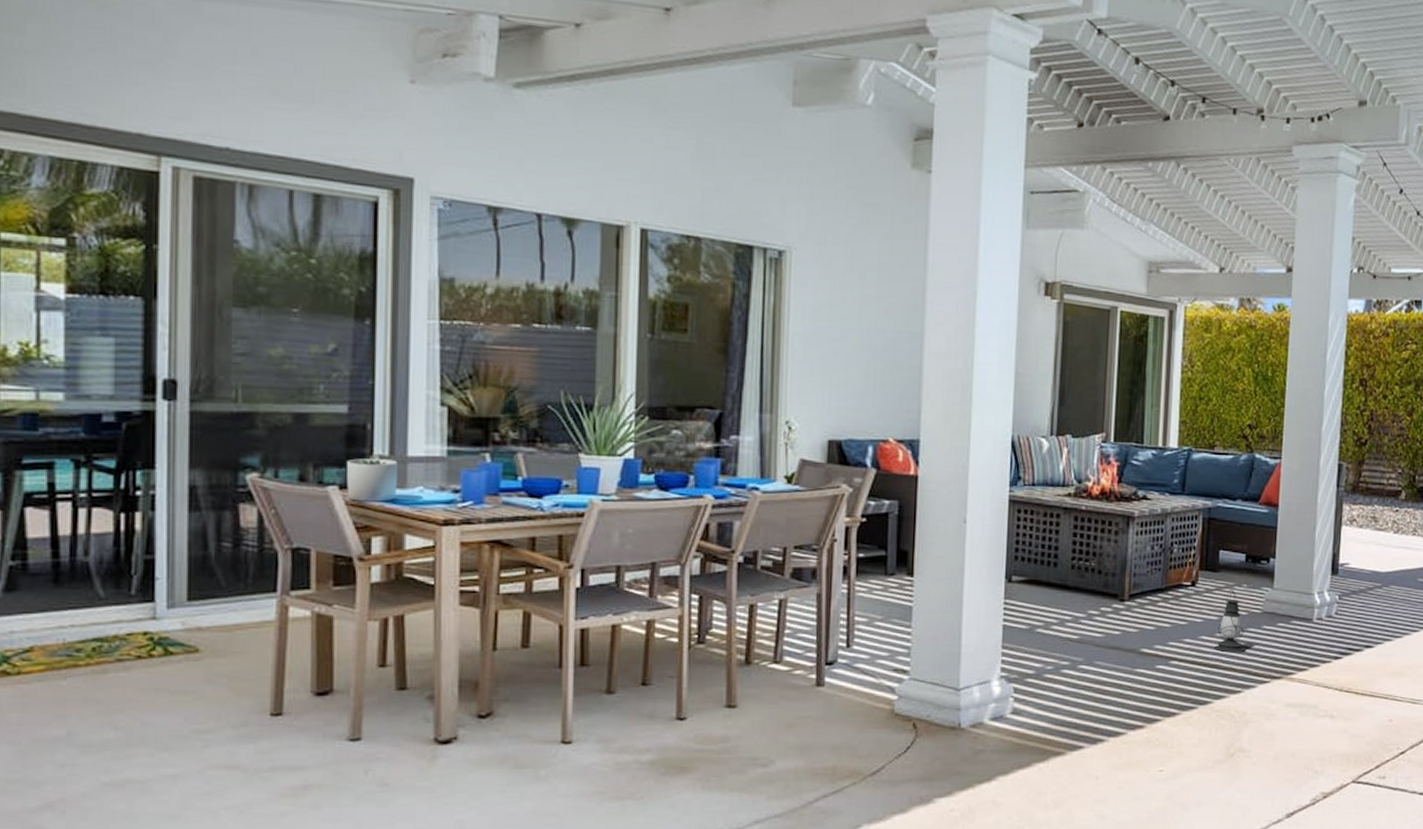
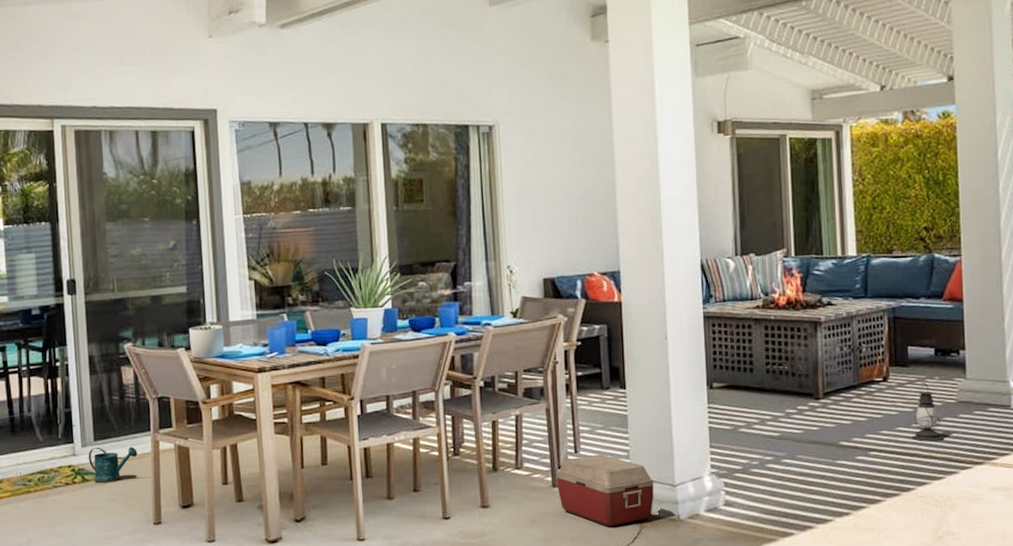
watering can: none [176,609,254,659] -> present [88,446,138,483]
cooler: none [822,650,935,734] -> present [556,454,654,526]

